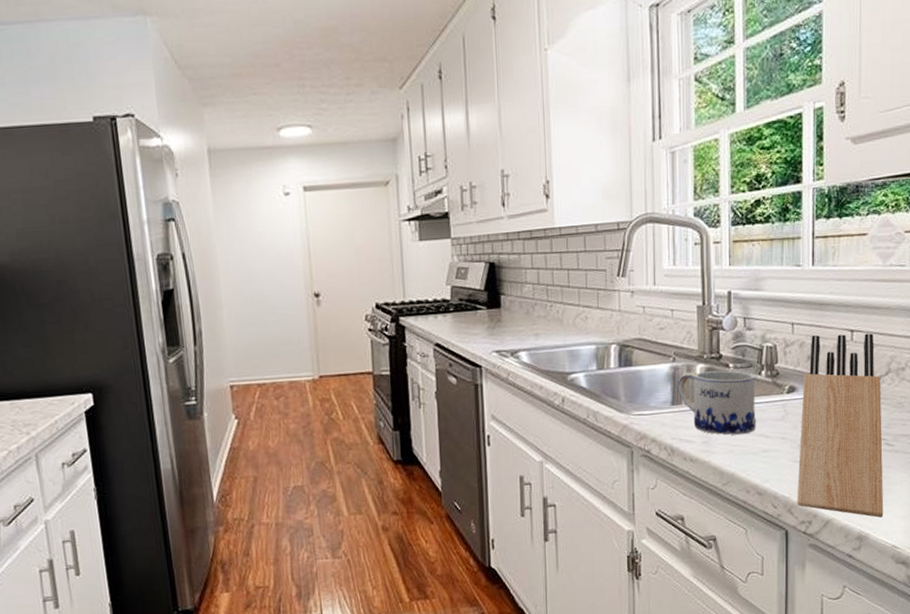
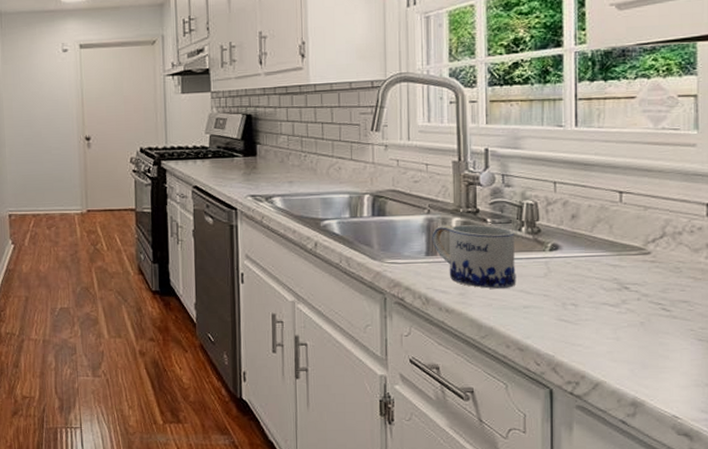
knife block: present [797,333,884,518] -> none [562,194,661,385]

